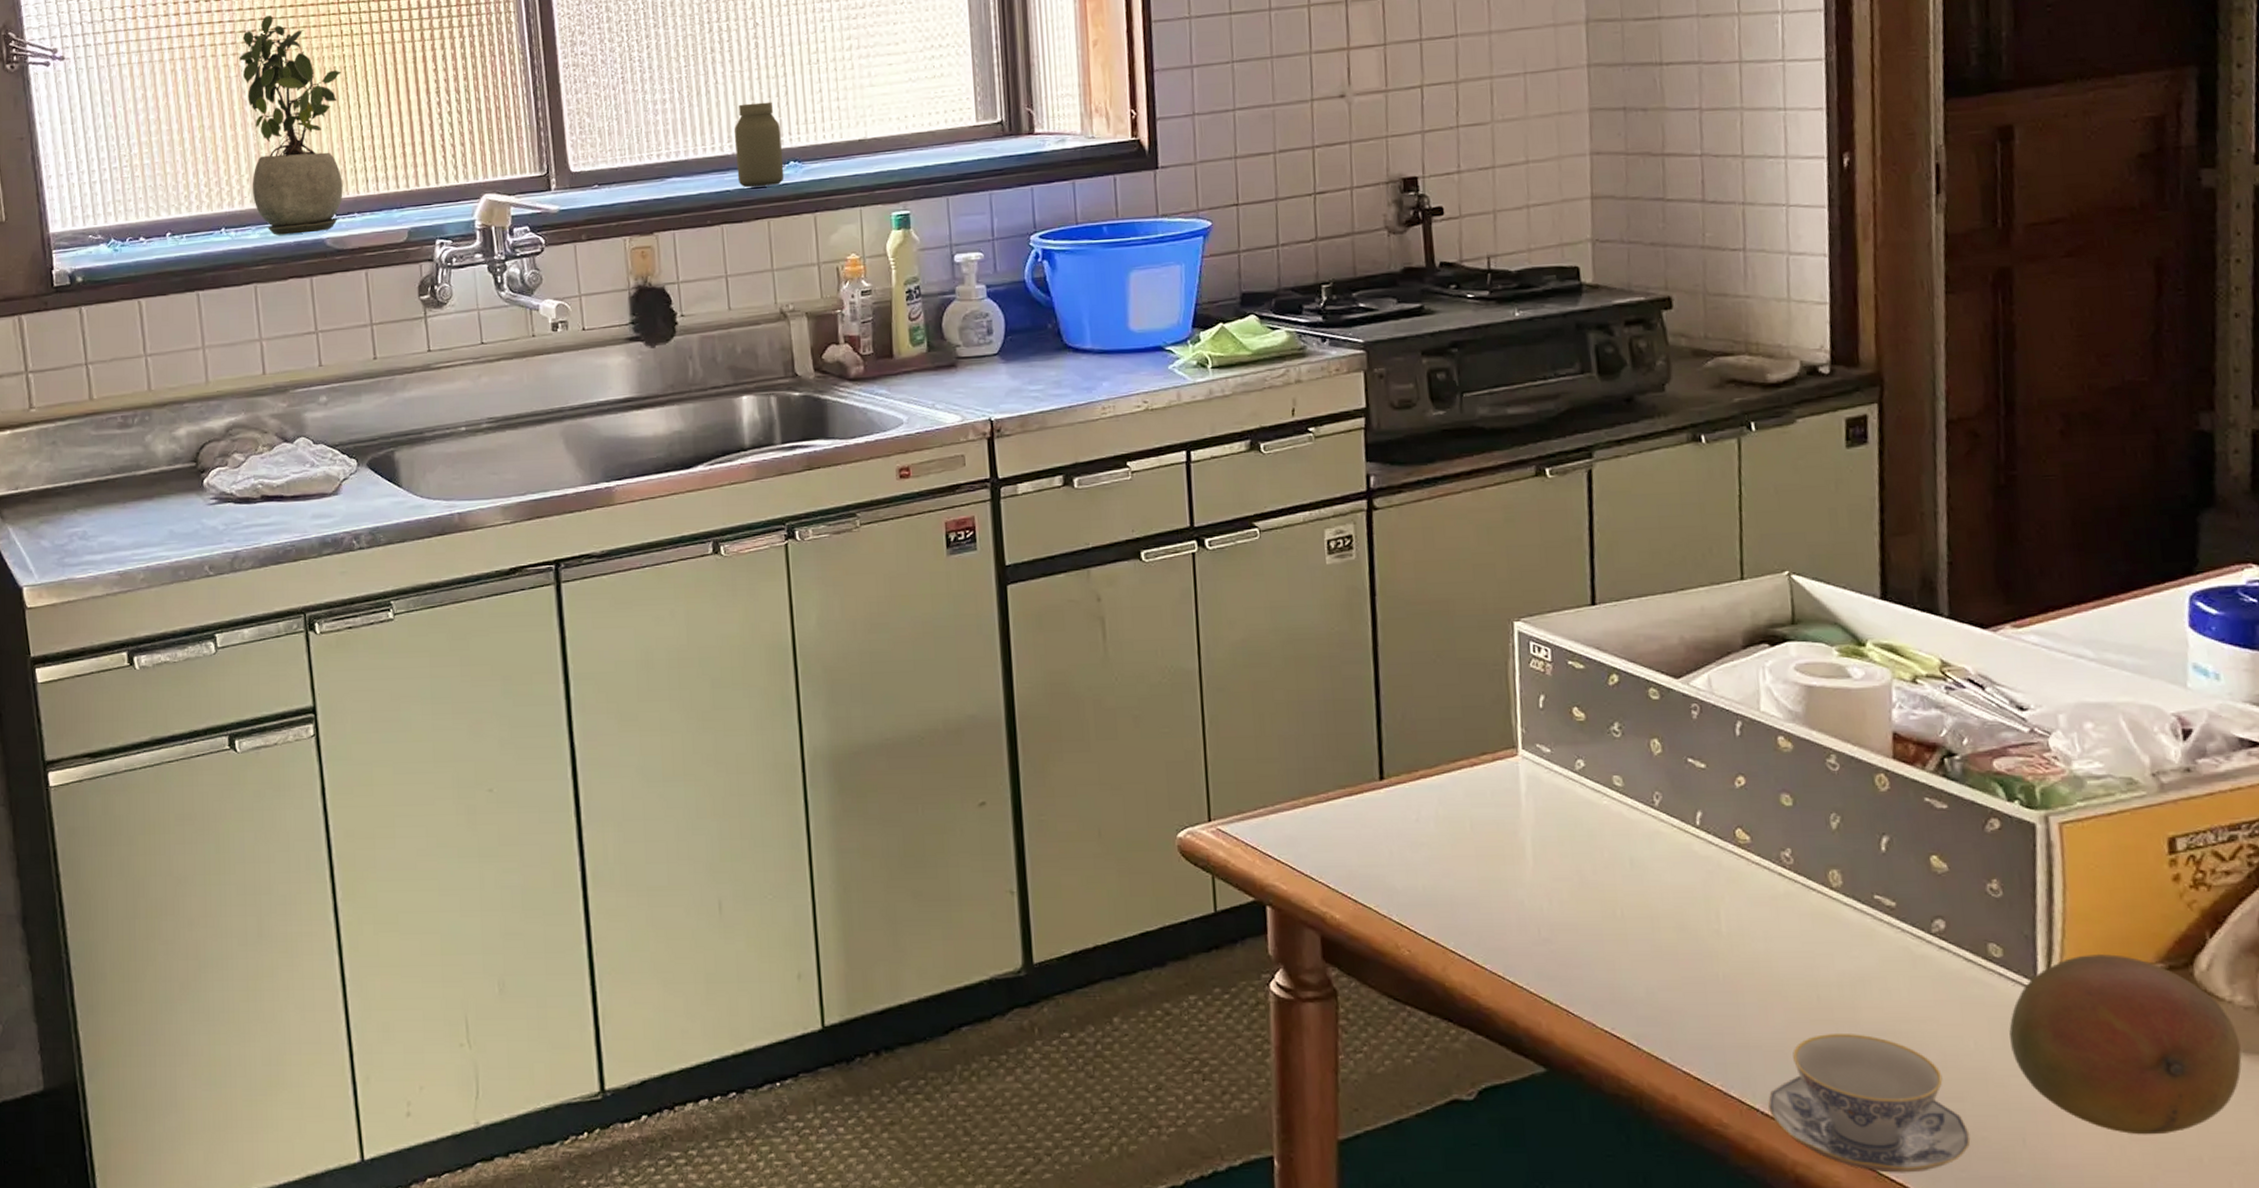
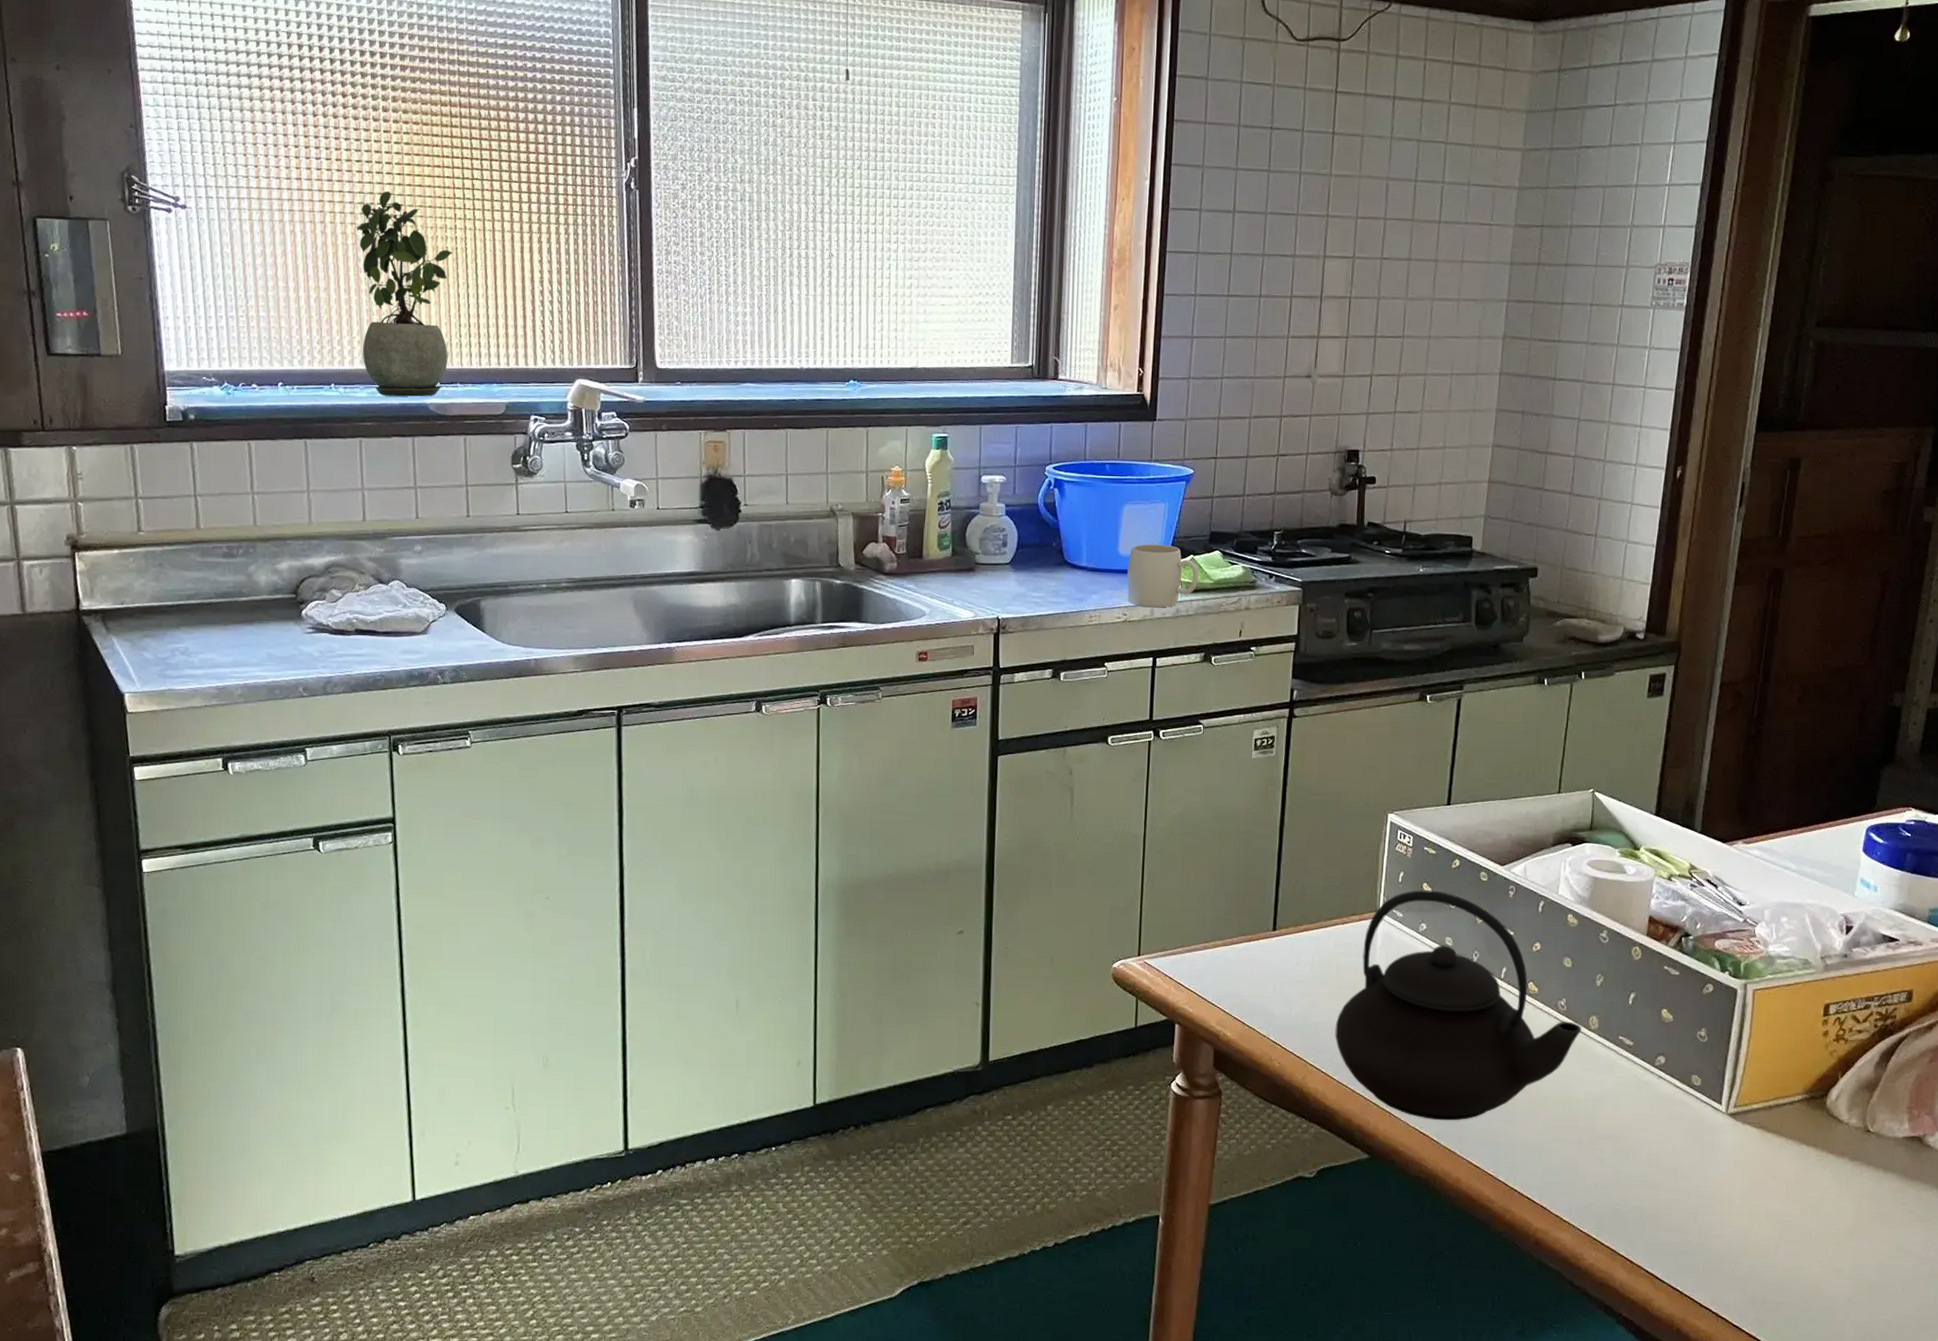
jar: present [734,101,784,188] -> none [803,324,845,400]
mug: none [1142,313,1233,391] -> present [1126,544,1199,608]
teapot: none [1478,716,1820,1019] -> present [1335,890,1582,1121]
teacup: present [1768,1034,1971,1173] -> none [1524,1137,1660,1239]
fruit: present [2009,954,2242,1135] -> none [1697,1086,1849,1216]

